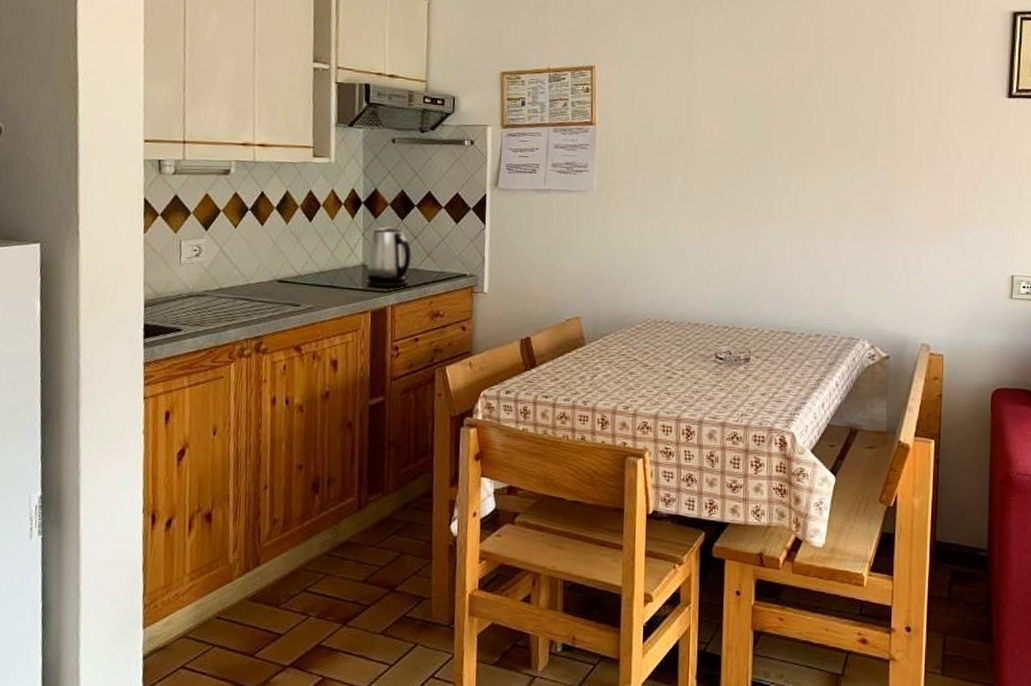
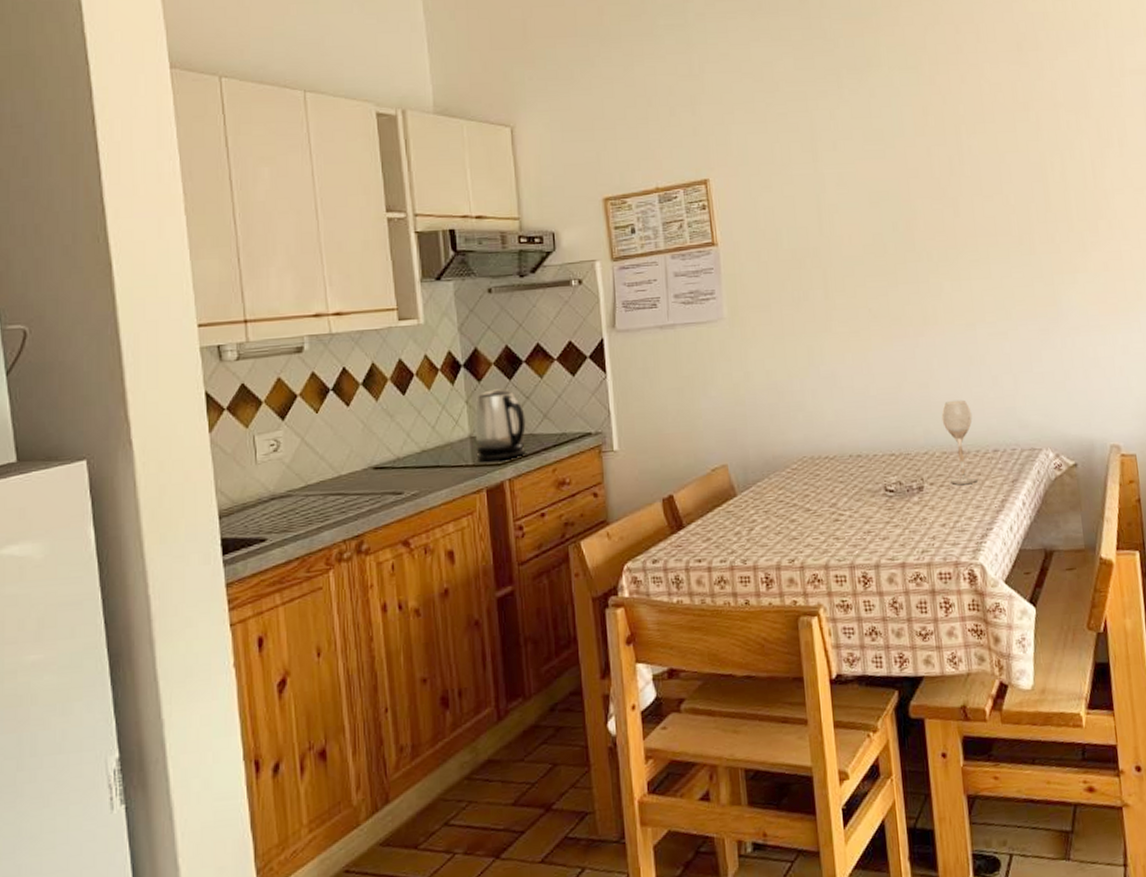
wineglass: none [774,286,801,361] -> present [941,399,978,485]

